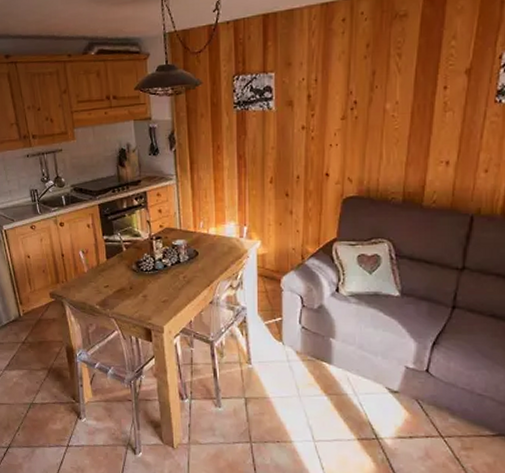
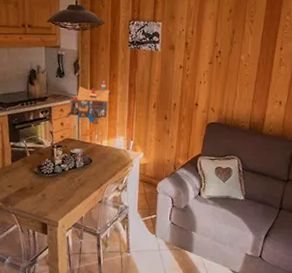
hut on chicken legs: none [163,154,217,226] -> present [65,81,112,138]

